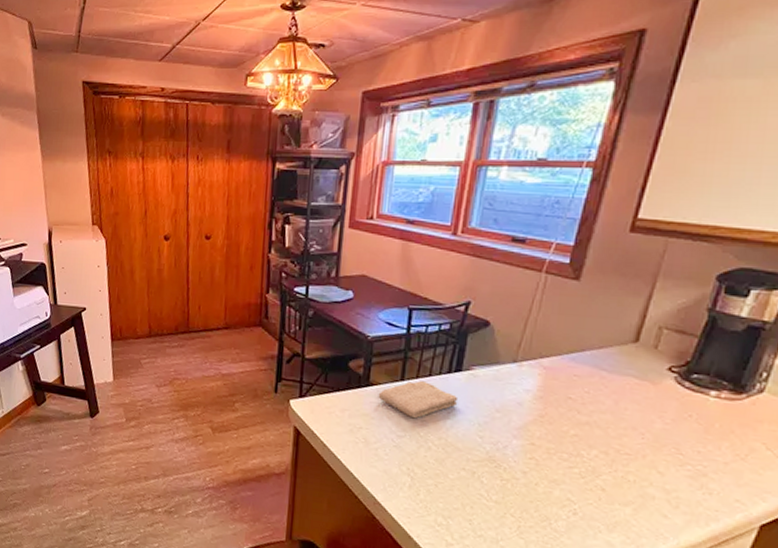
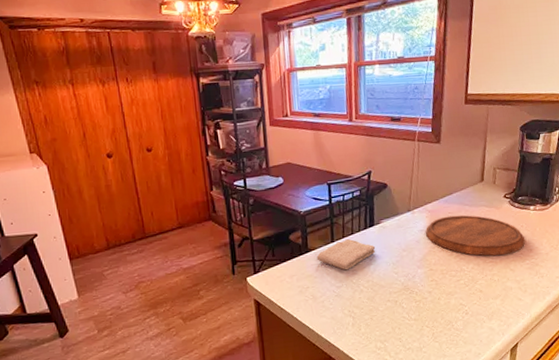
cutting board: none [534,379,692,450] -> present [426,215,526,256]

